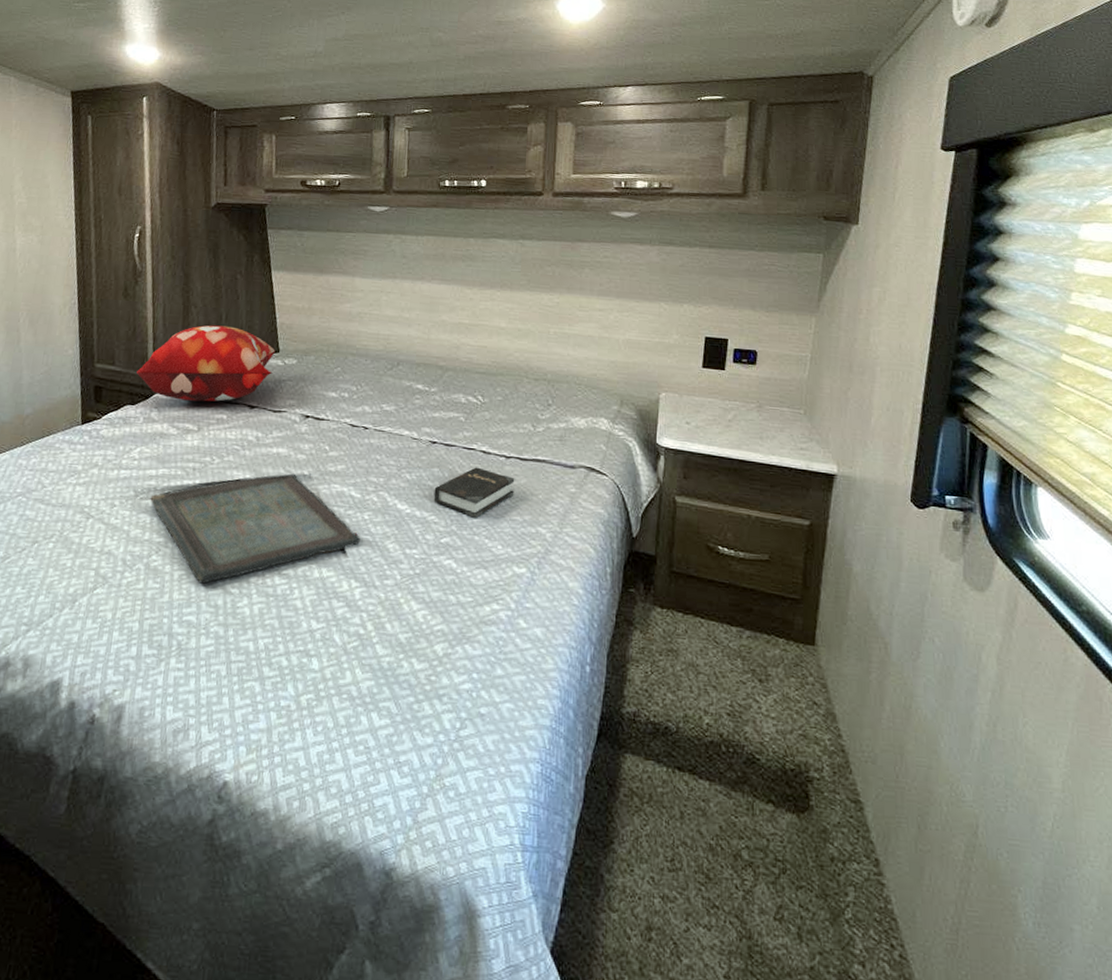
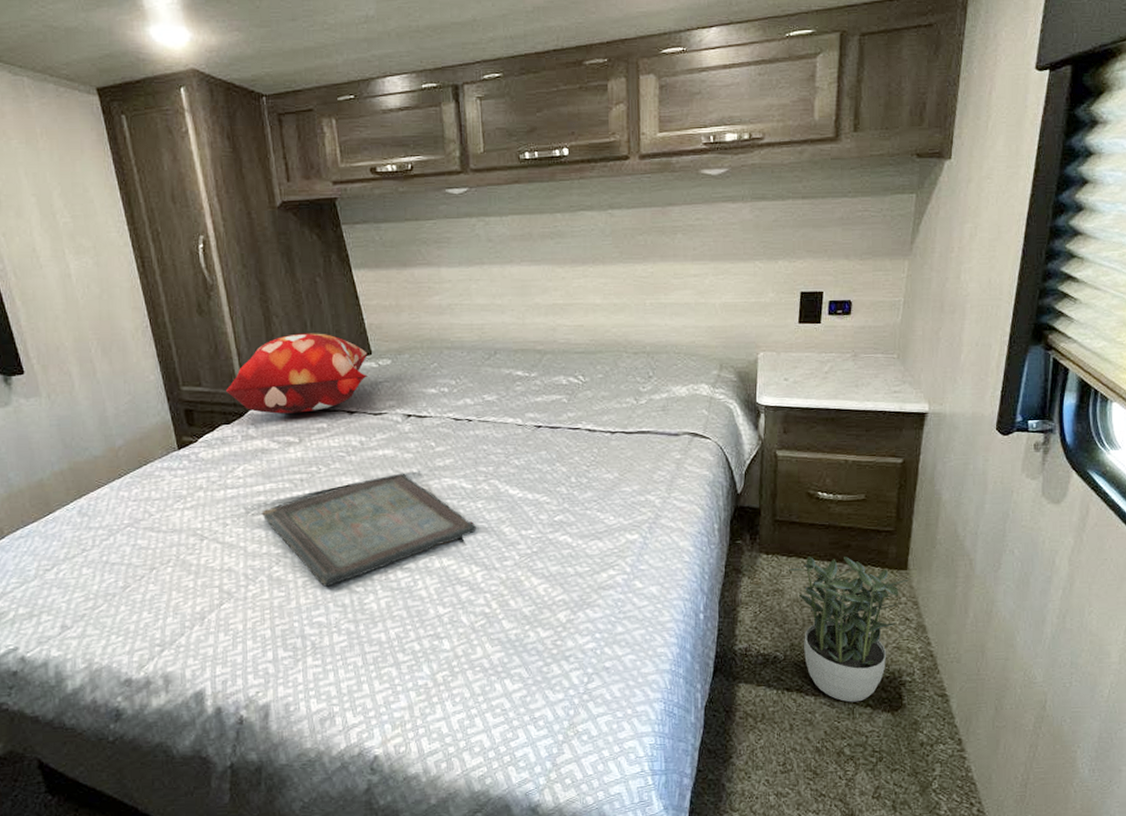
hardback book: present [433,467,515,518] -> none [543,445,622,494]
potted plant: none [683,616,819,796] -> present [788,556,911,703]

